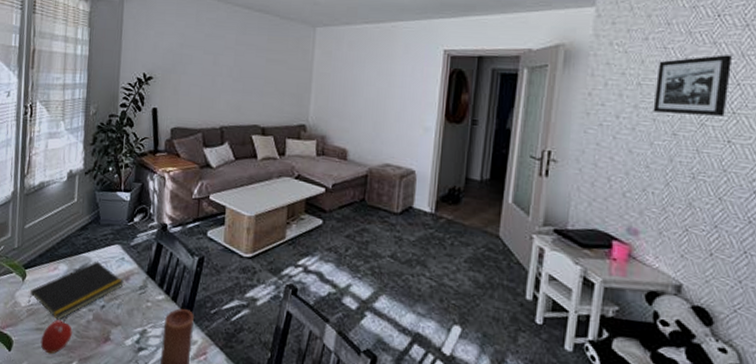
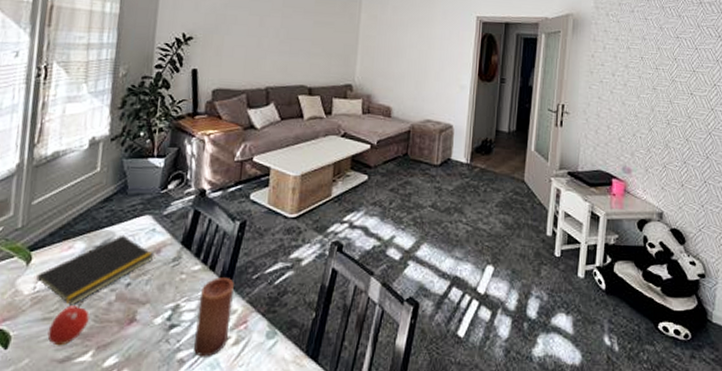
picture frame: present [653,54,732,117] -> none [639,25,691,74]

